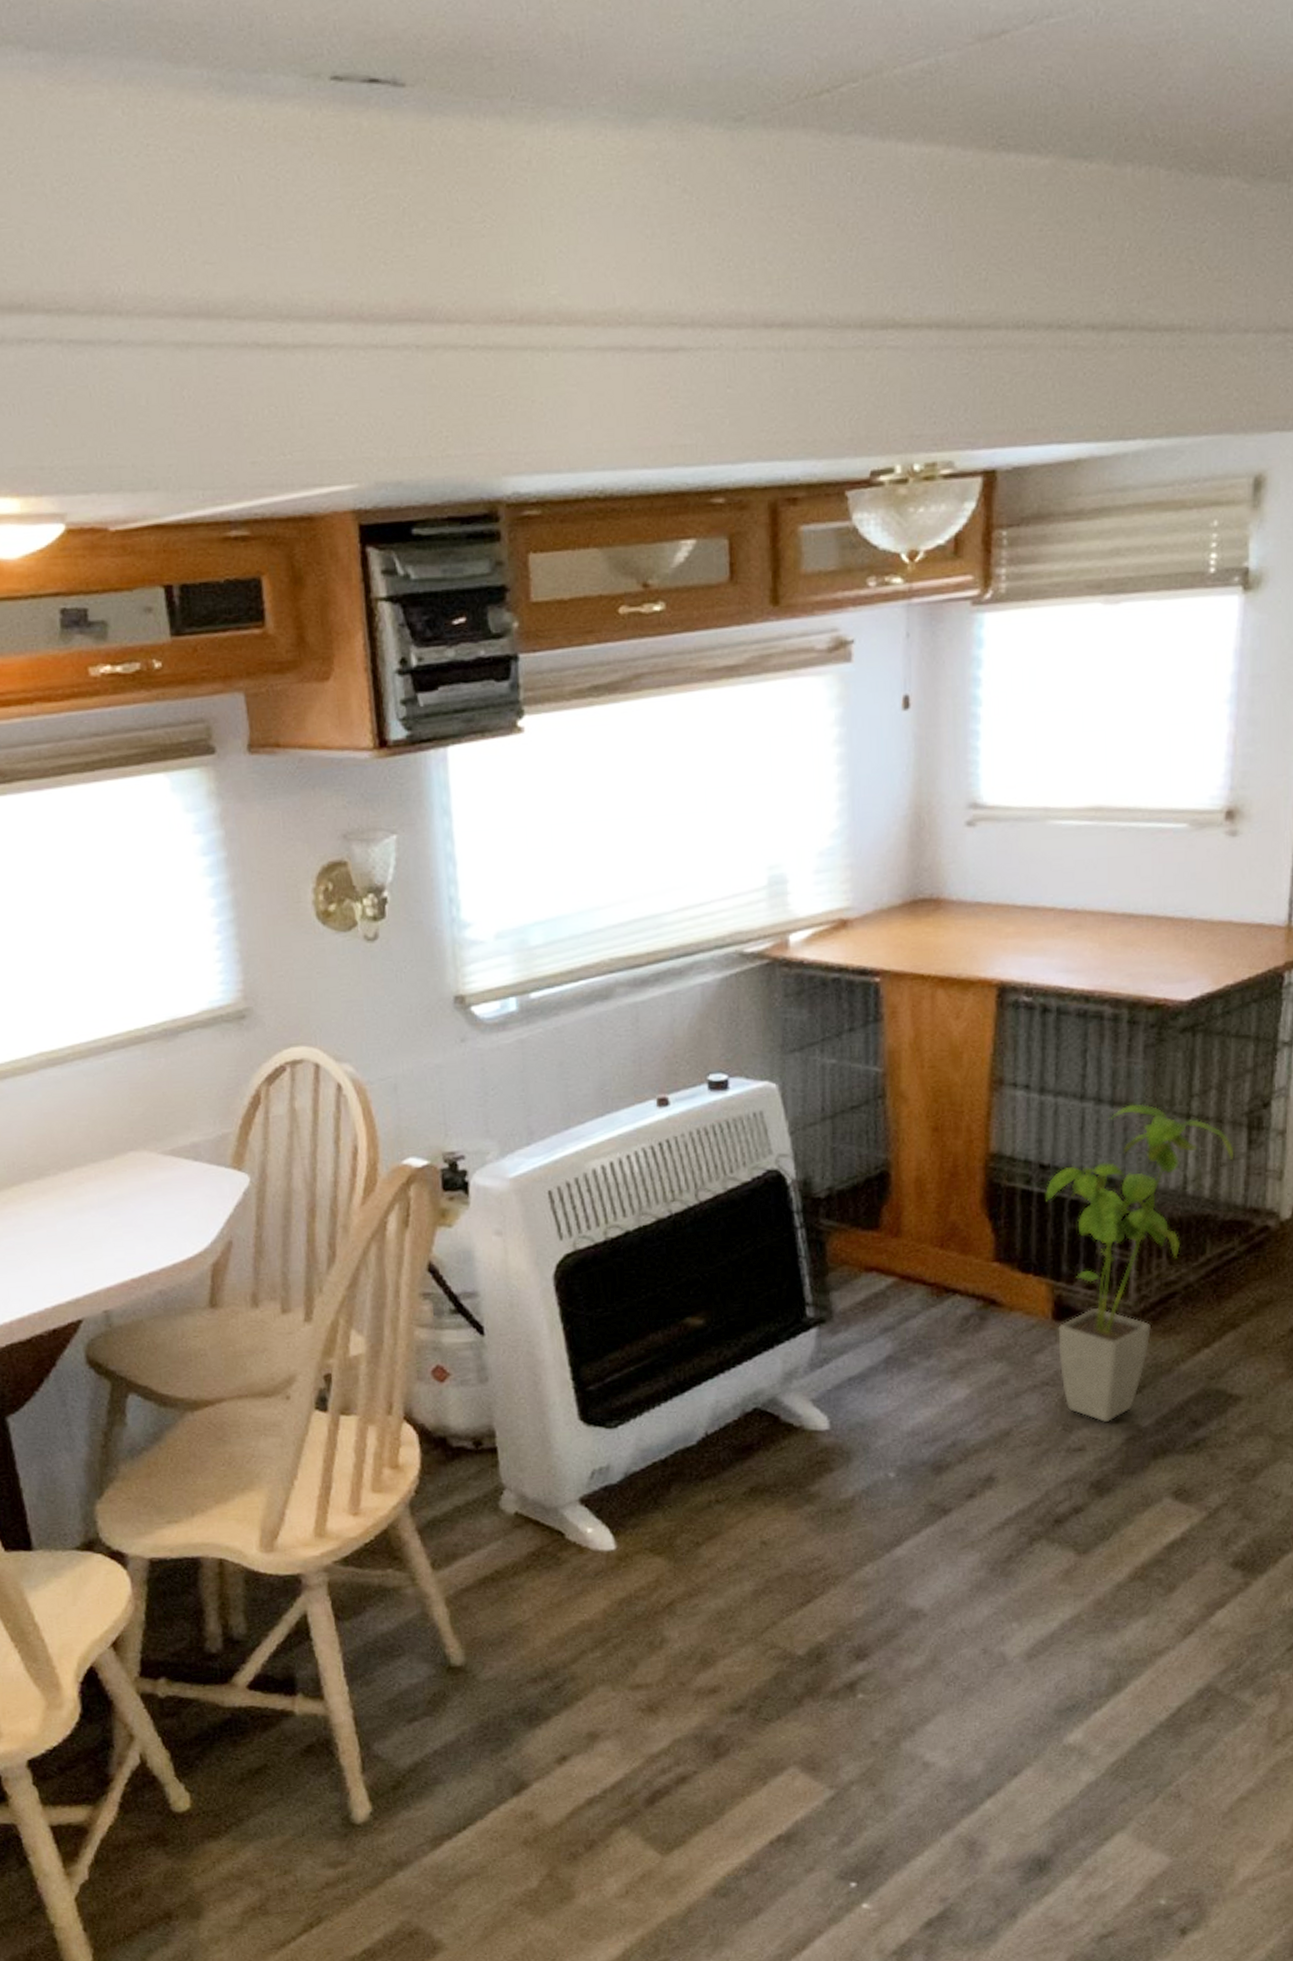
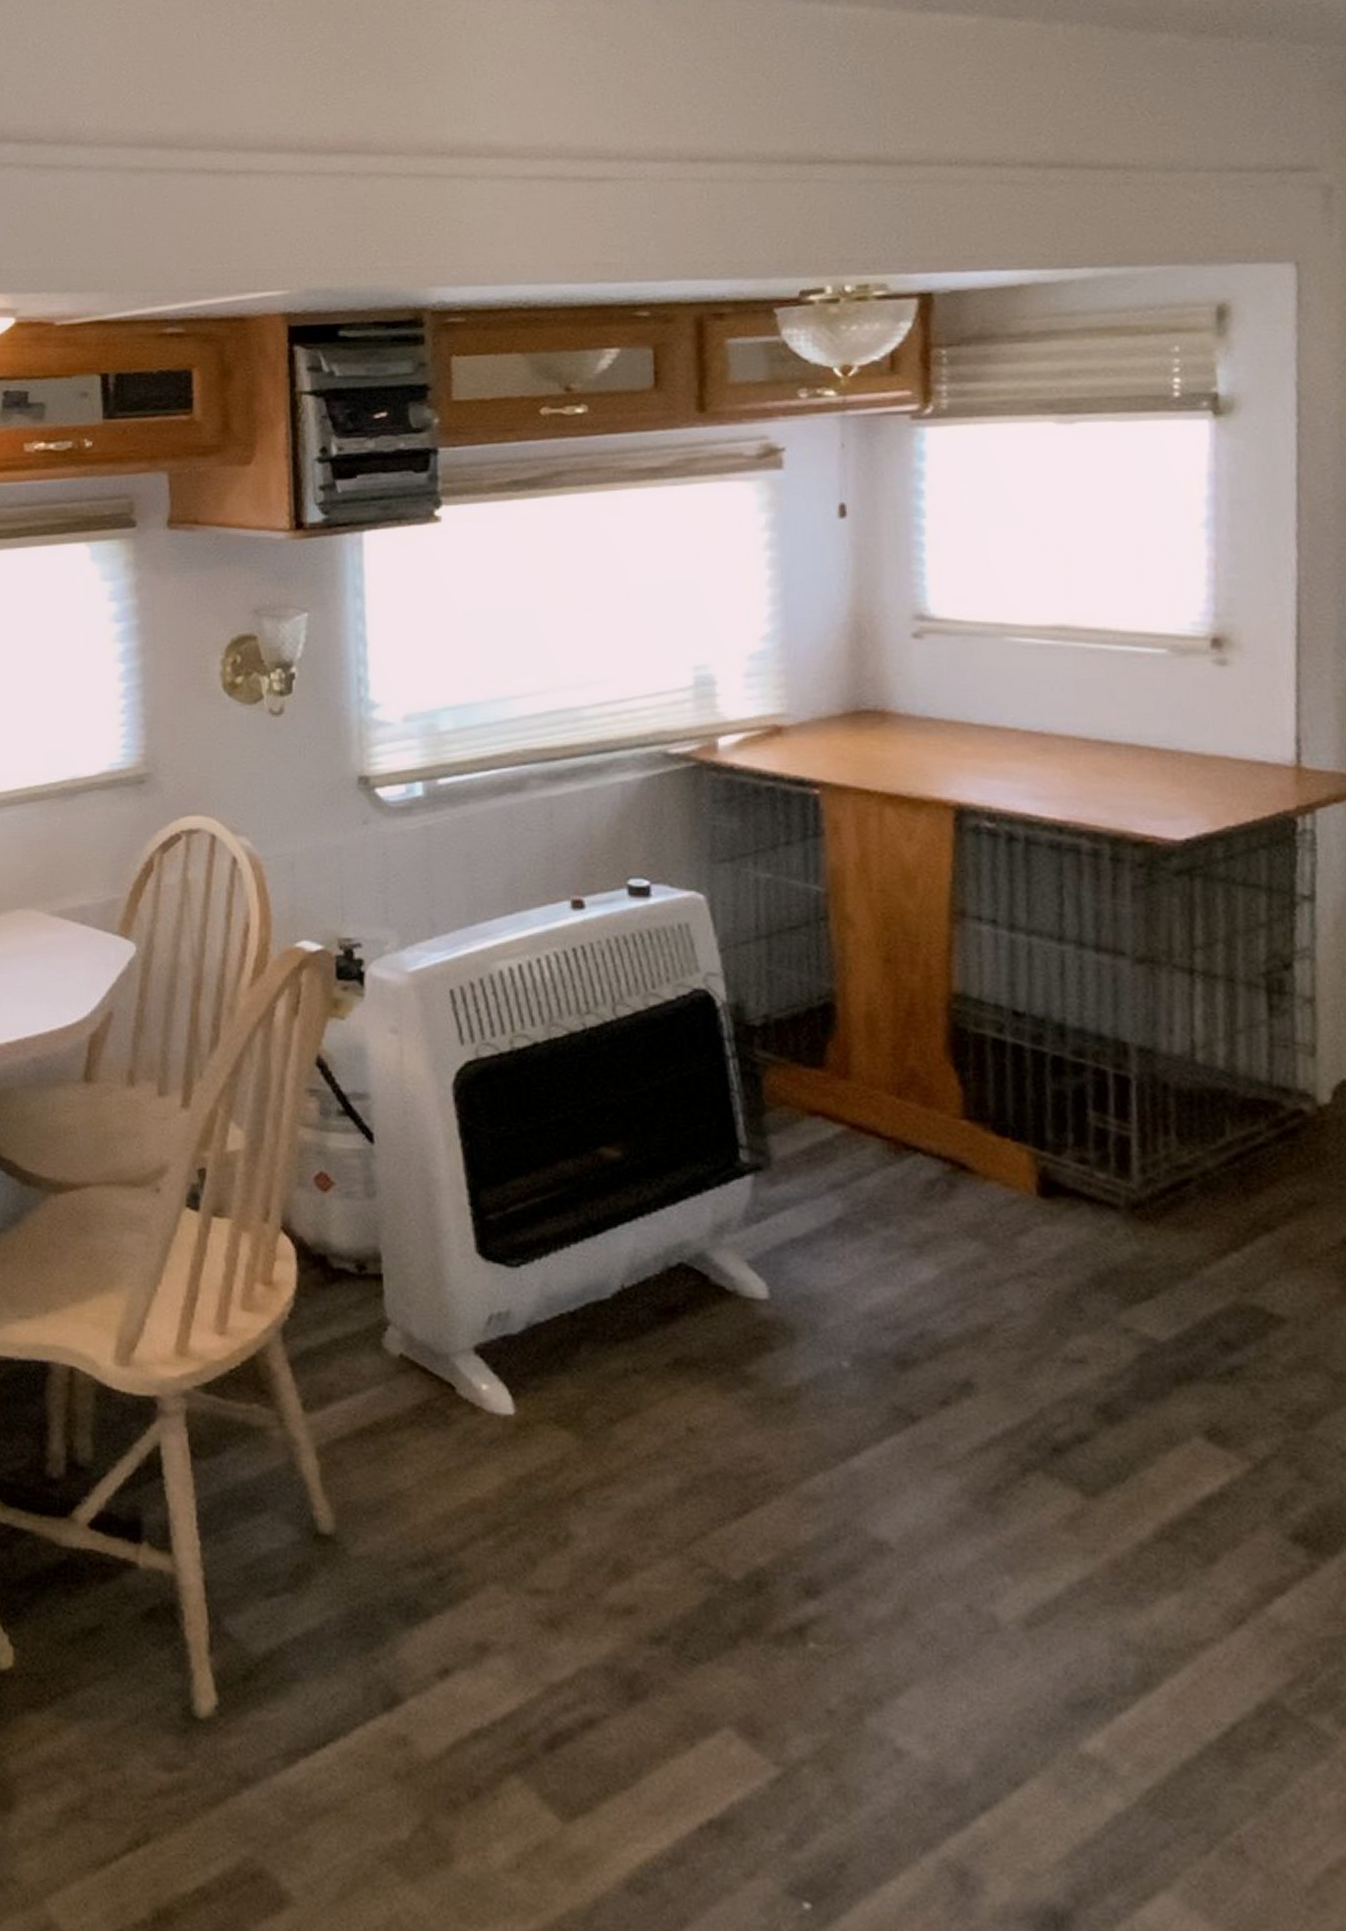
house plant: present [1046,1103,1234,1423] -> none [1022,952,1252,1332]

